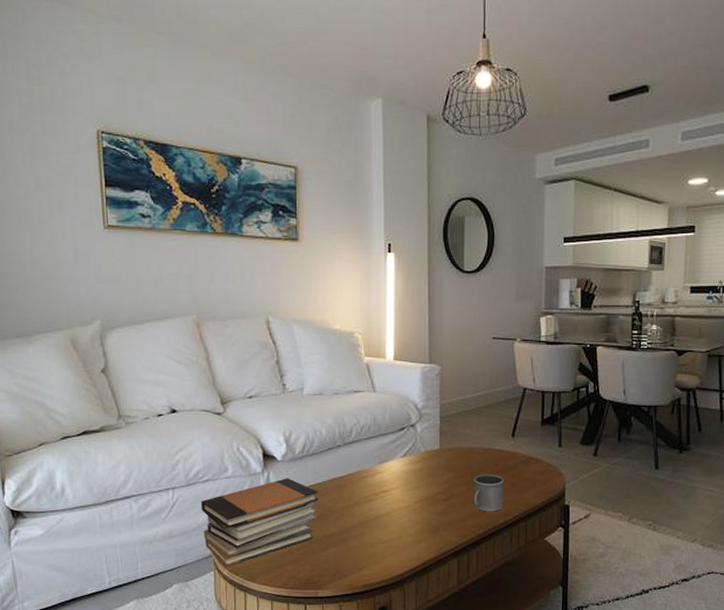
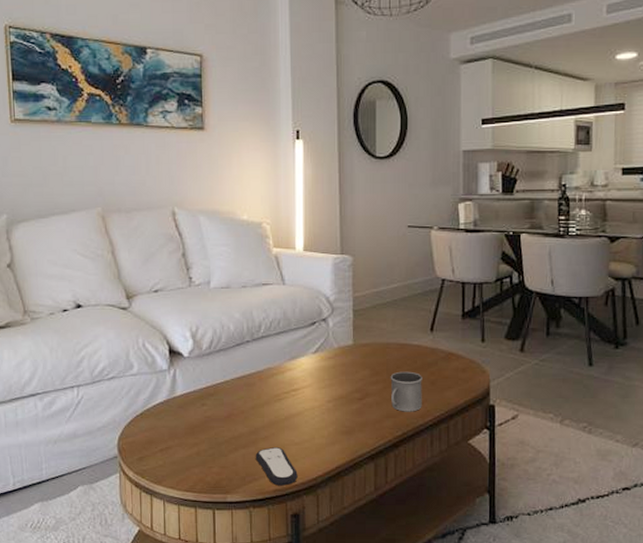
book stack: present [201,478,318,567] -> none [106,375,226,469]
remote control: none [345,545,386,581] -> present [255,447,298,486]

